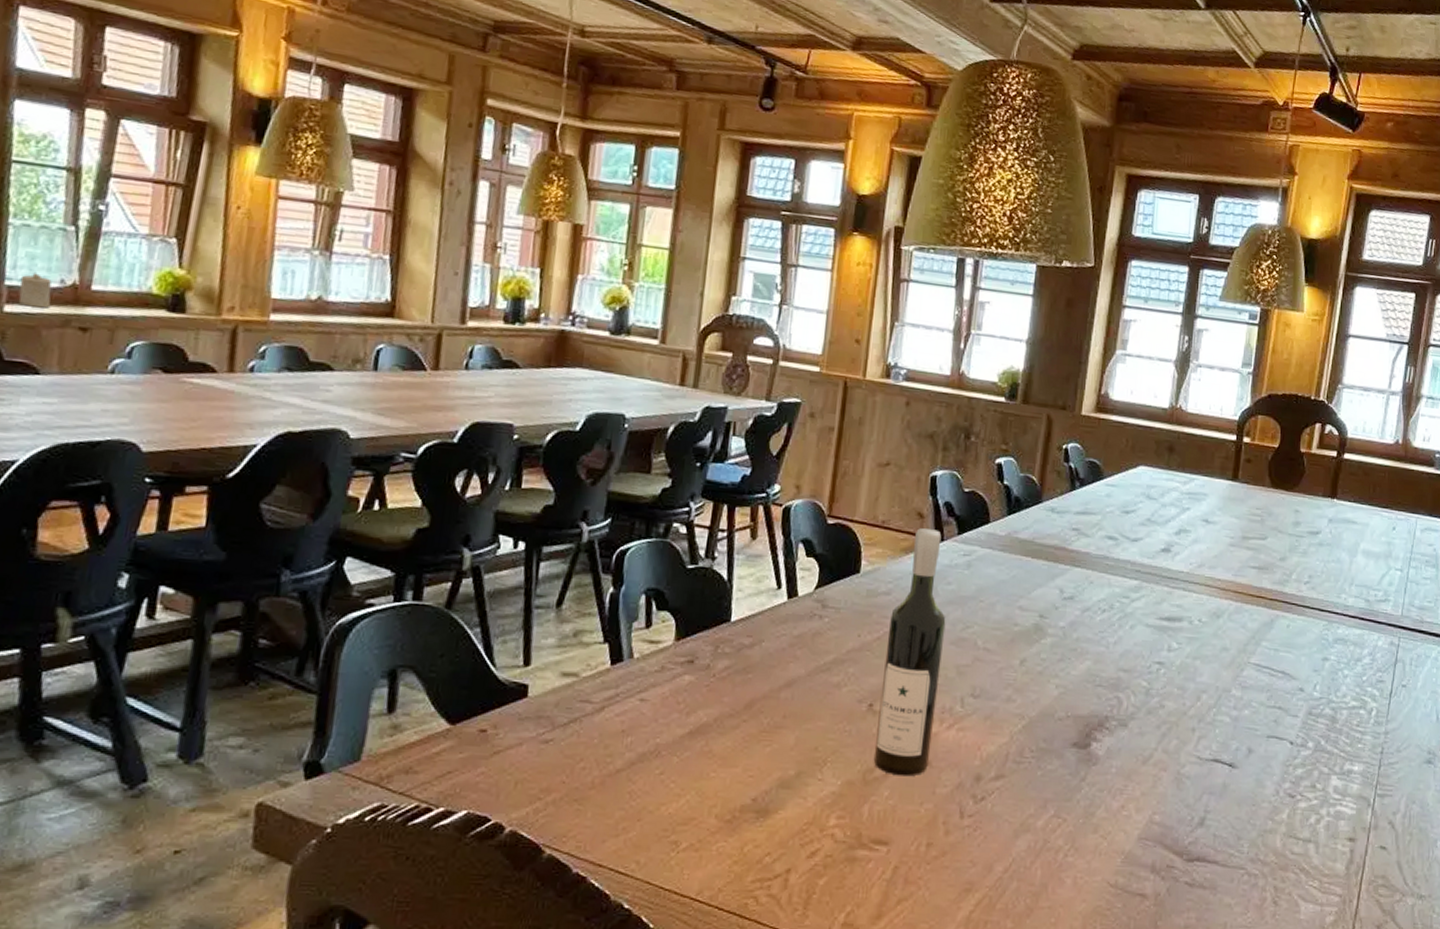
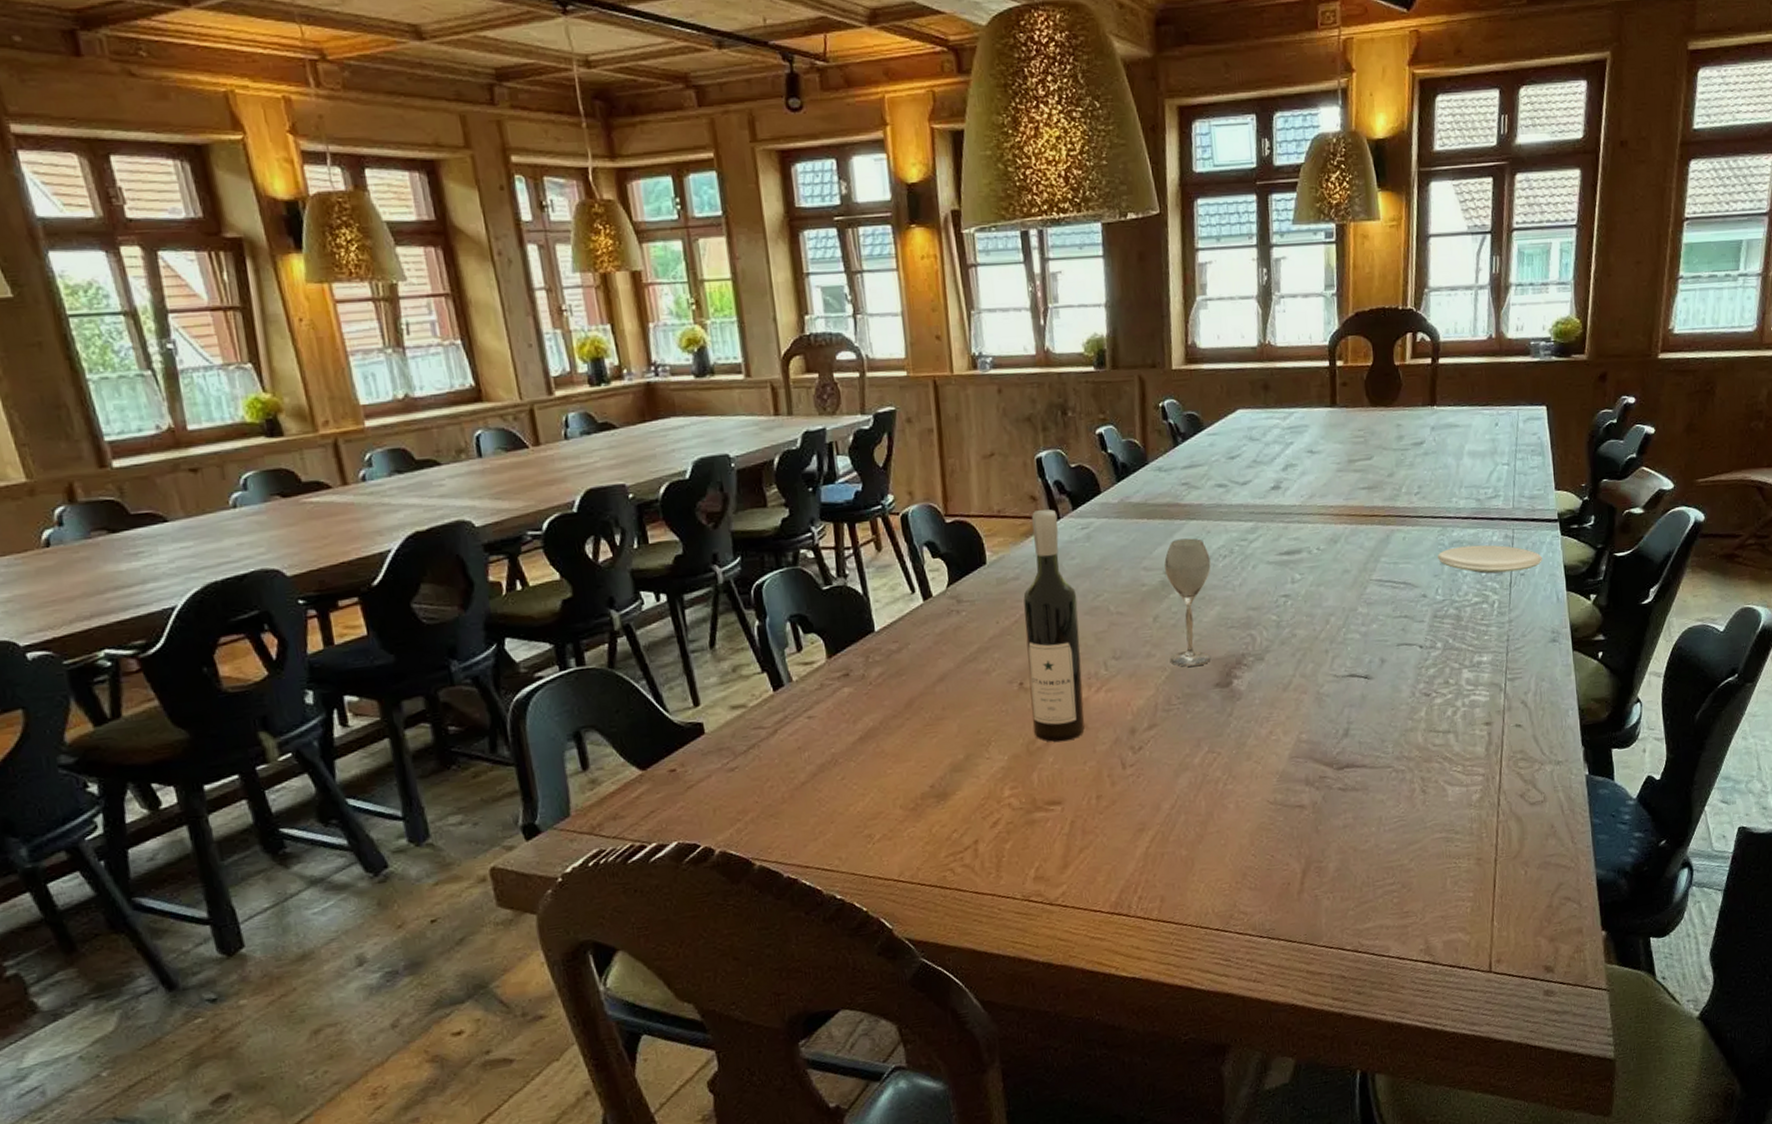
candle: present [18,273,52,309] -> none [117,424,155,459]
wineglass: none [1030,584,1089,721] -> present [1164,538,1211,667]
plate: none [1320,644,1426,682] -> present [1438,545,1542,574]

